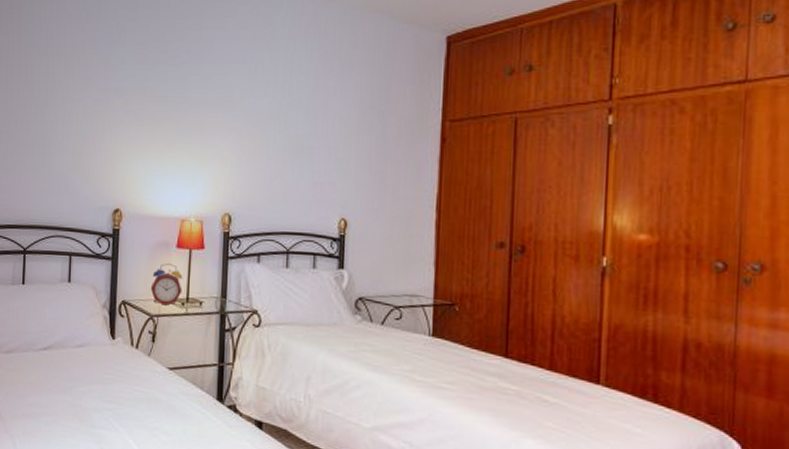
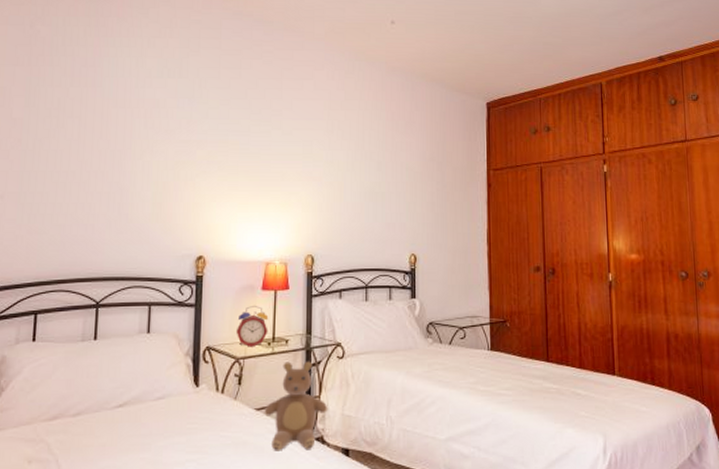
teddy bear: none [176,324,242,416] -> present [264,361,328,452]

